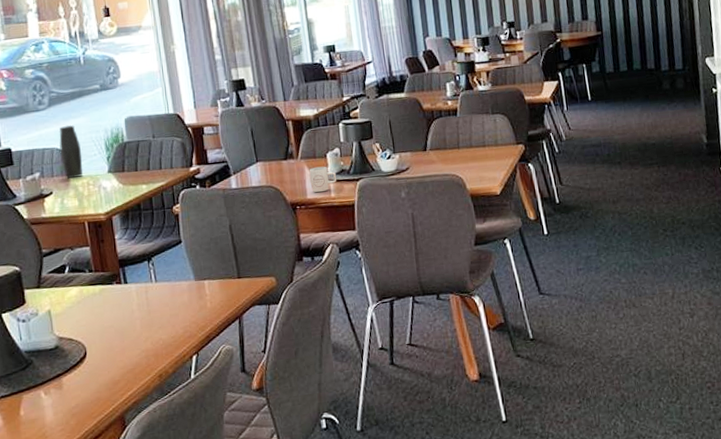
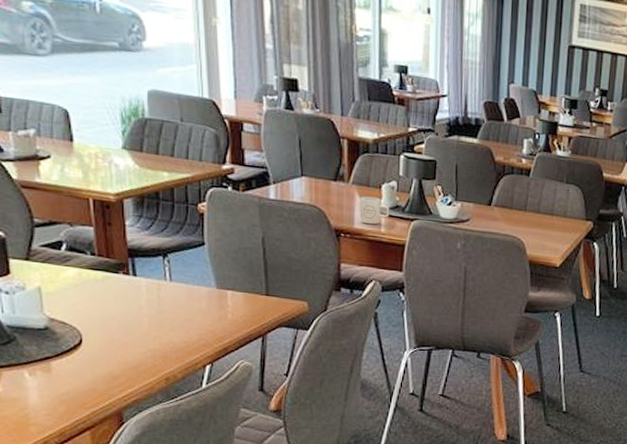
vase: present [59,124,83,178] -> none [62,81,91,146]

